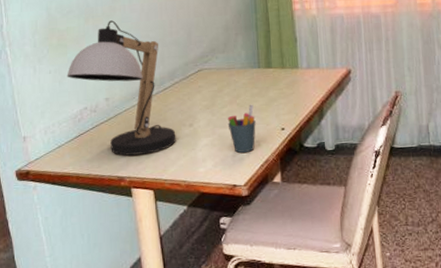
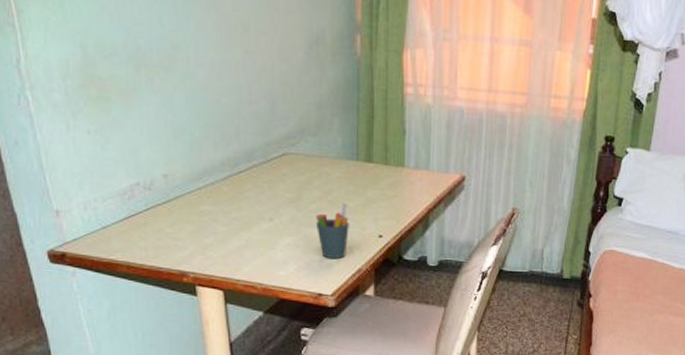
desk lamp: present [67,20,176,156] -> none [111,74,252,248]

